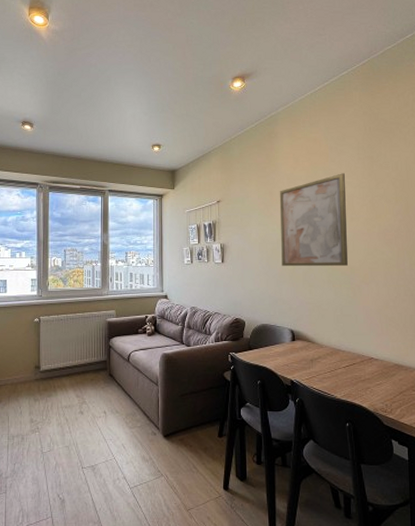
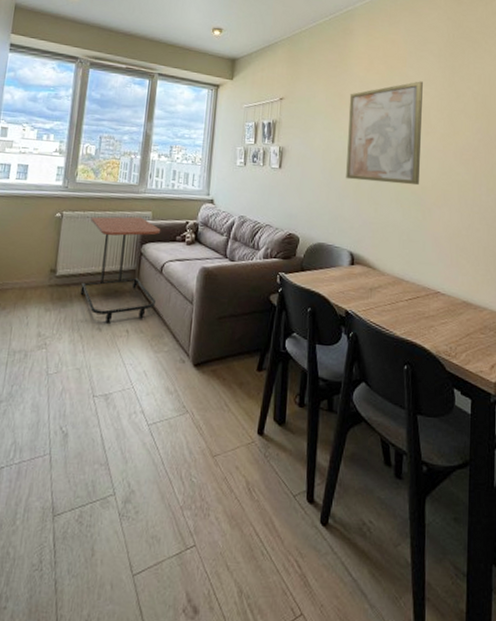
side table: none [62,316,126,407] -> present [80,216,161,323]

